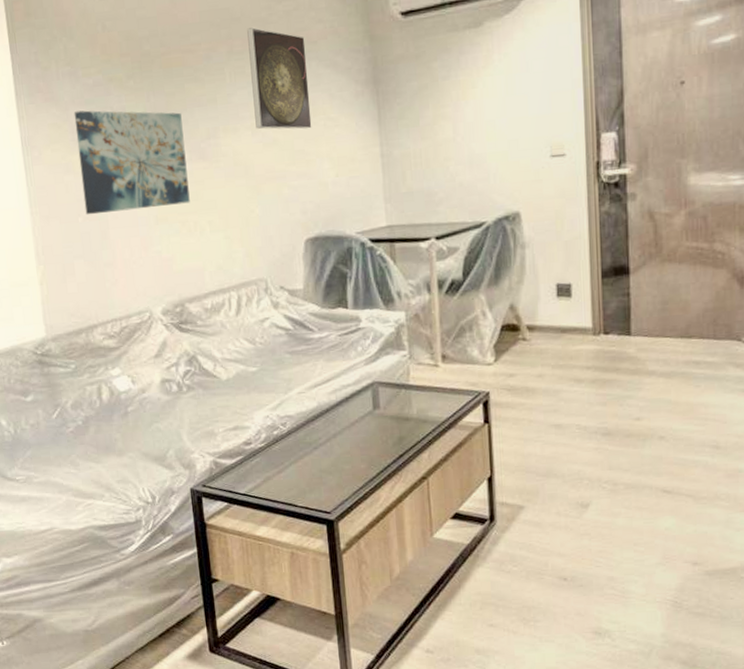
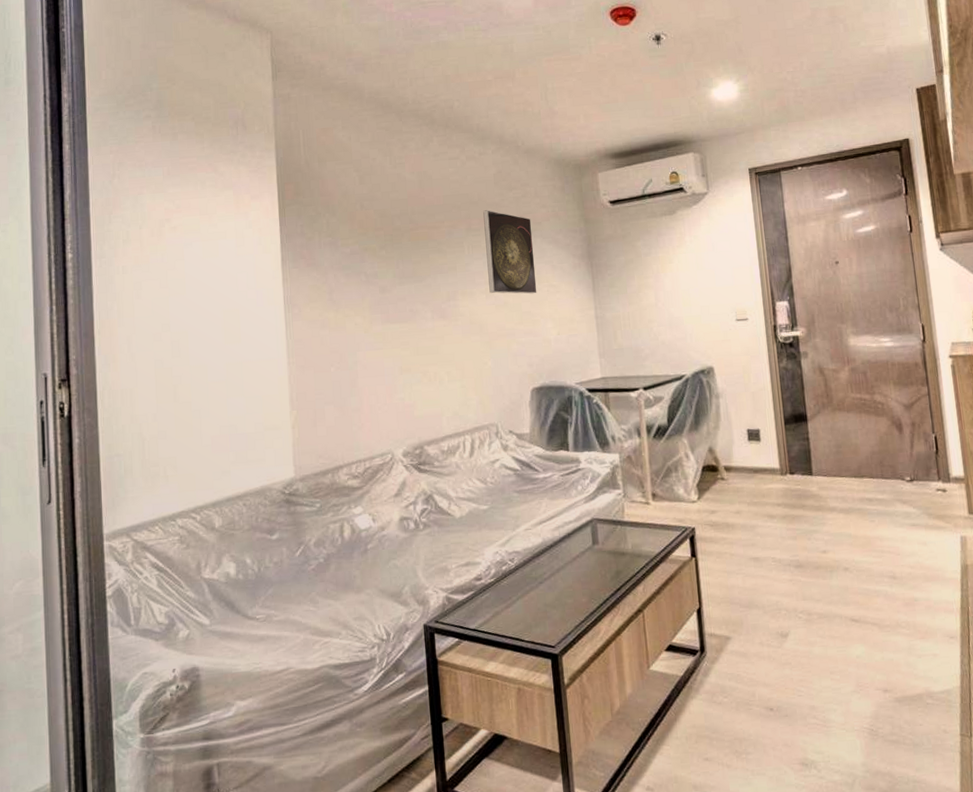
wall art: present [74,110,190,215] -> none [332,274,431,366]

